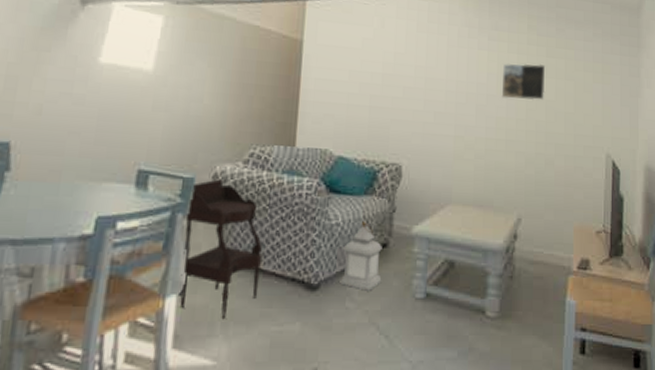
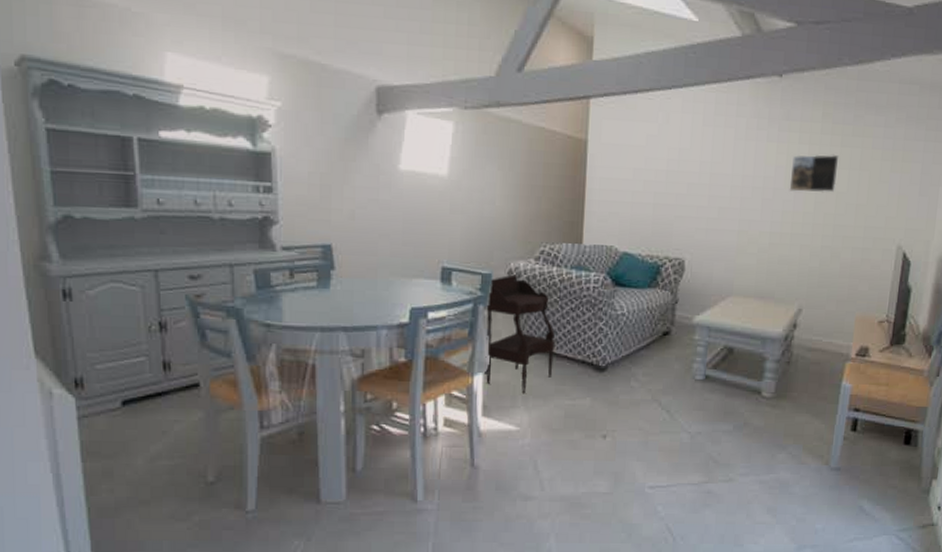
lantern: present [340,221,382,291] -> none [625,312,665,373]

